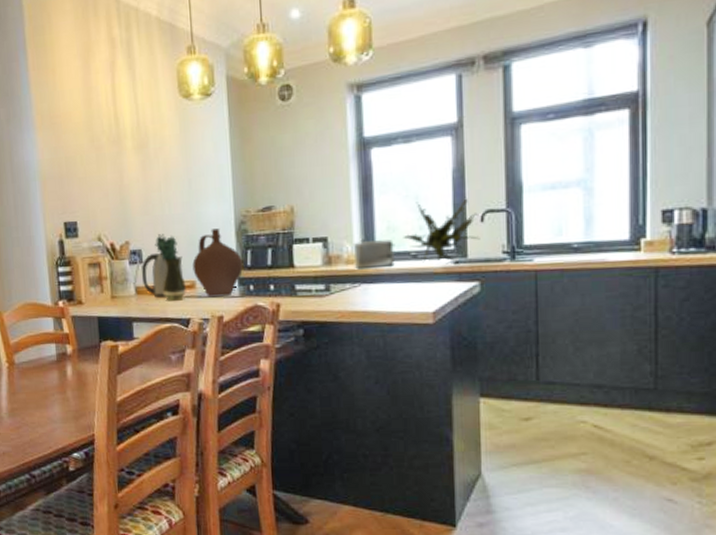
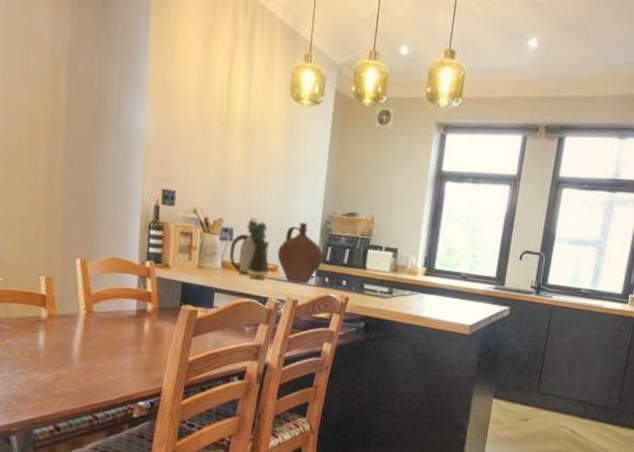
toaster: present [353,238,395,271] -> none [415,257,451,284]
plant: present [403,198,480,264] -> none [458,233,517,290]

